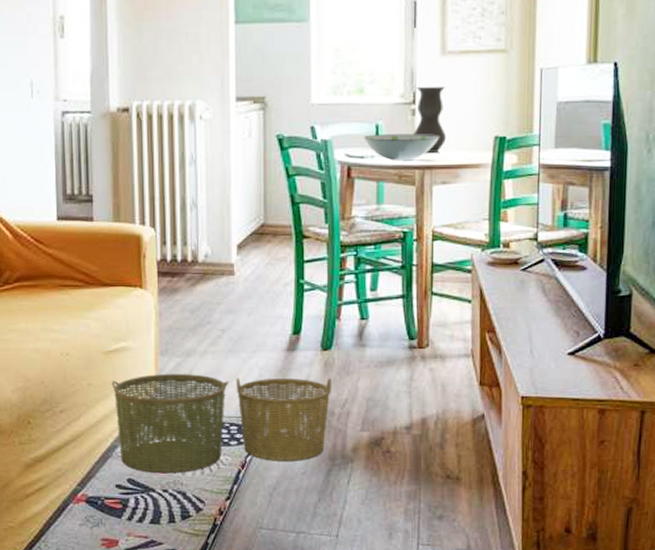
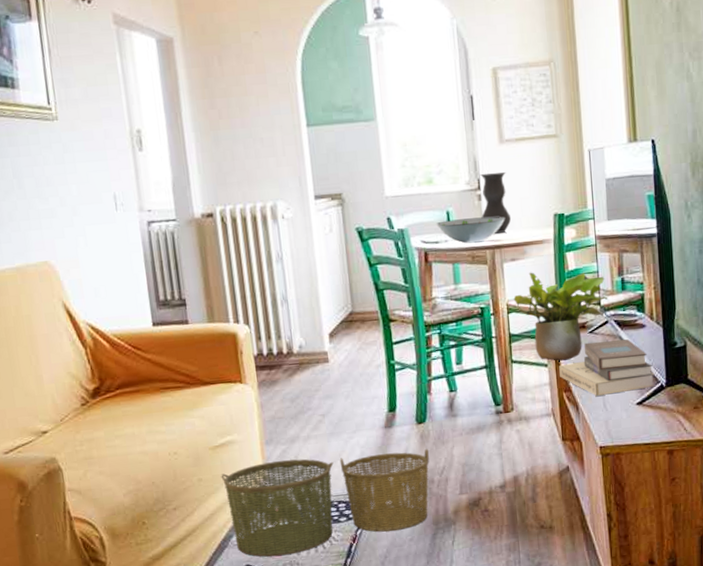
potted plant: none [440,198,547,298] -> present [513,272,608,361]
books: none [484,280,593,340] -> present [559,339,655,396]

